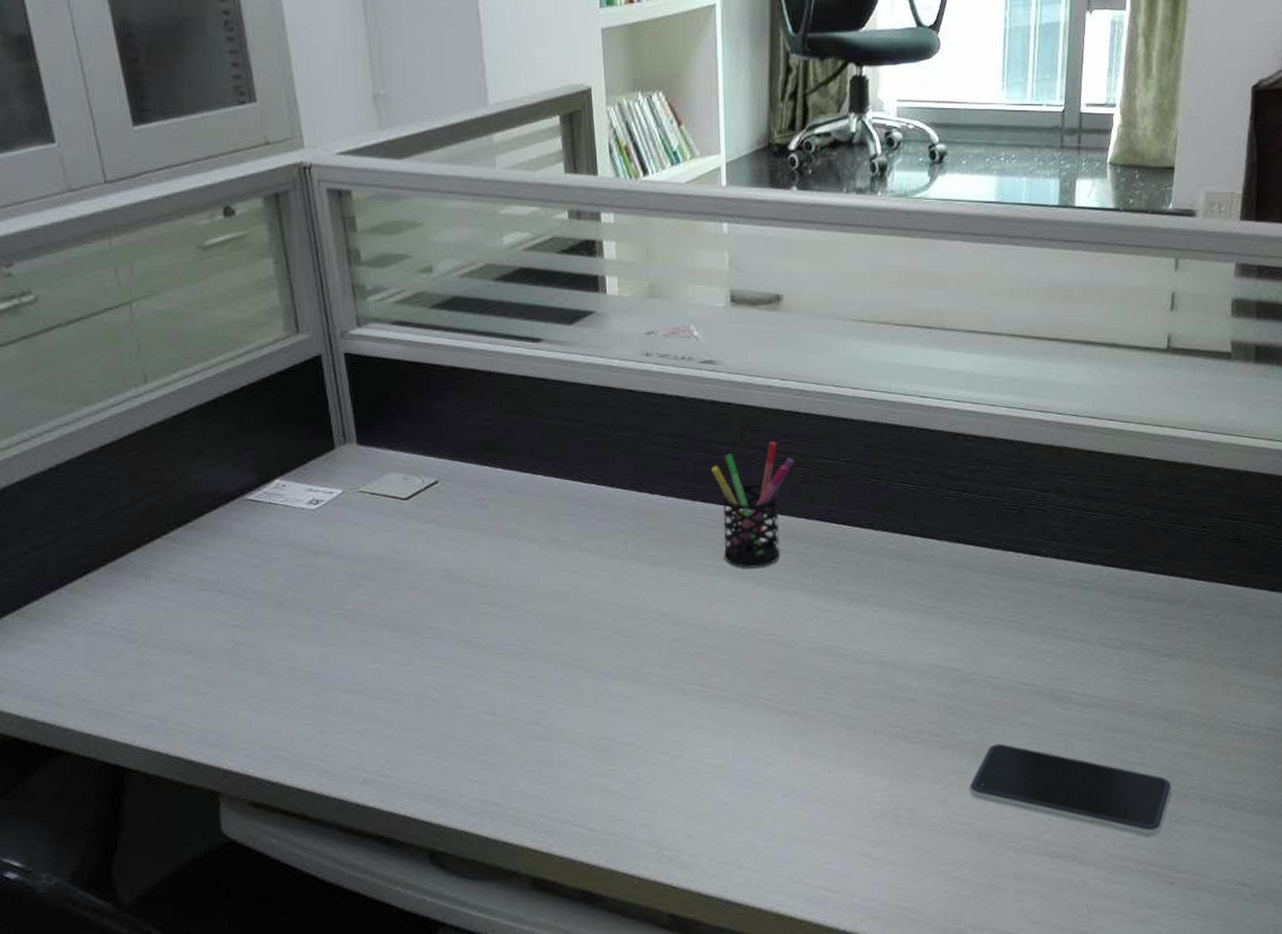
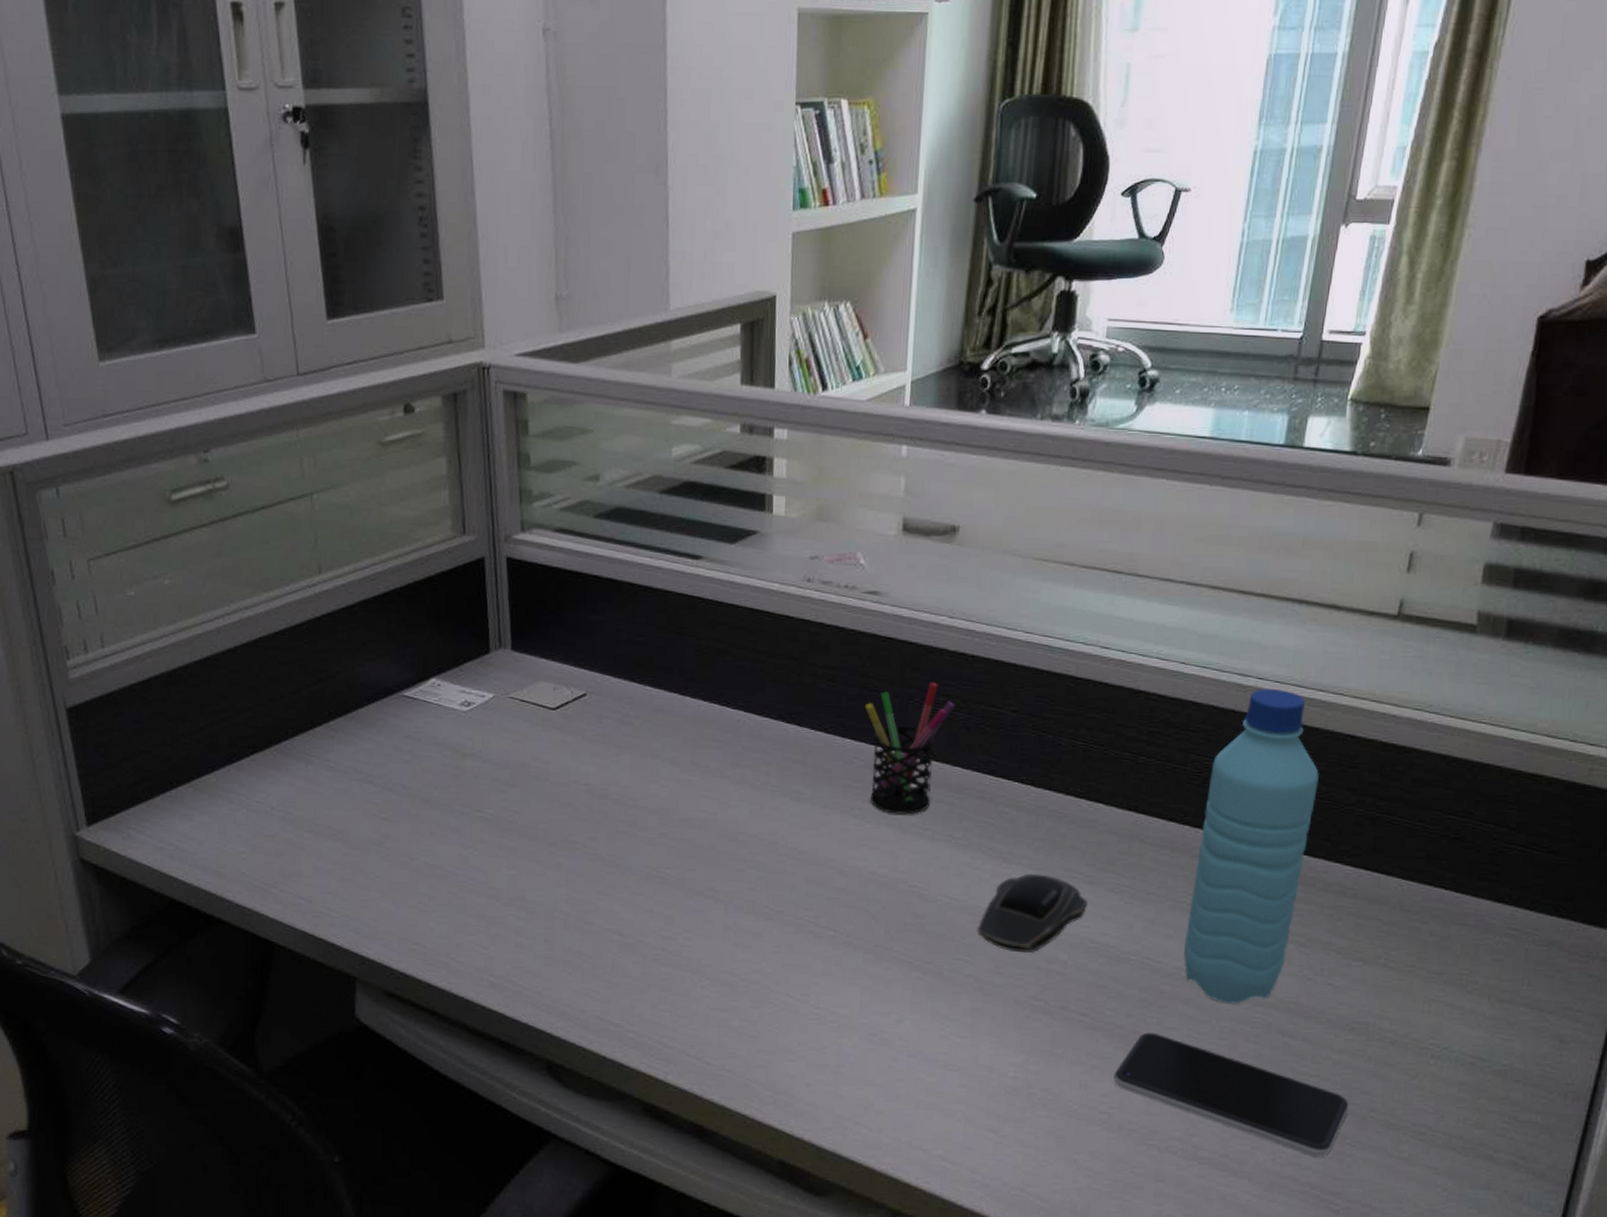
computer mouse: none [833,610,931,686] -> present [975,873,1088,953]
water bottle: none [1018,422,1117,709] -> present [1183,689,1319,1004]

